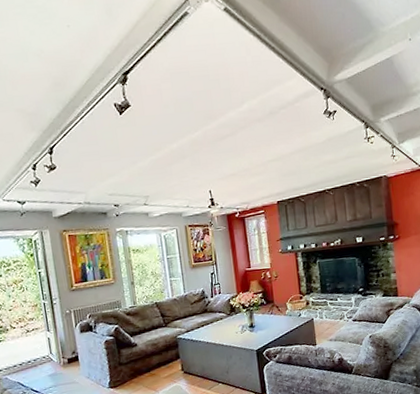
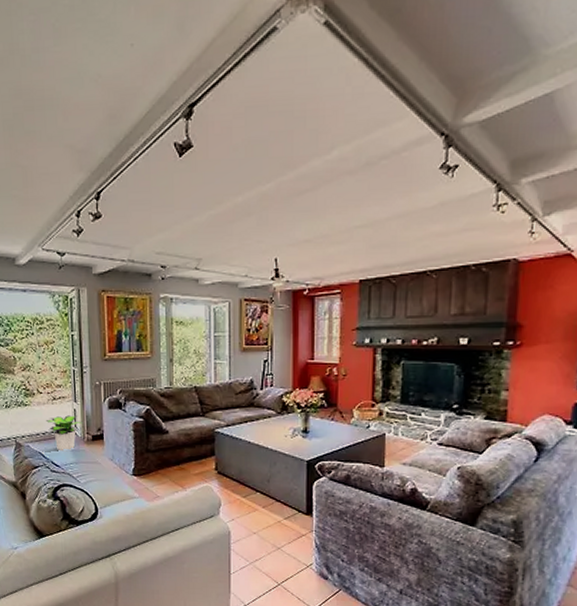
potted plant: none [21,343,58,378] -> present [45,415,84,452]

